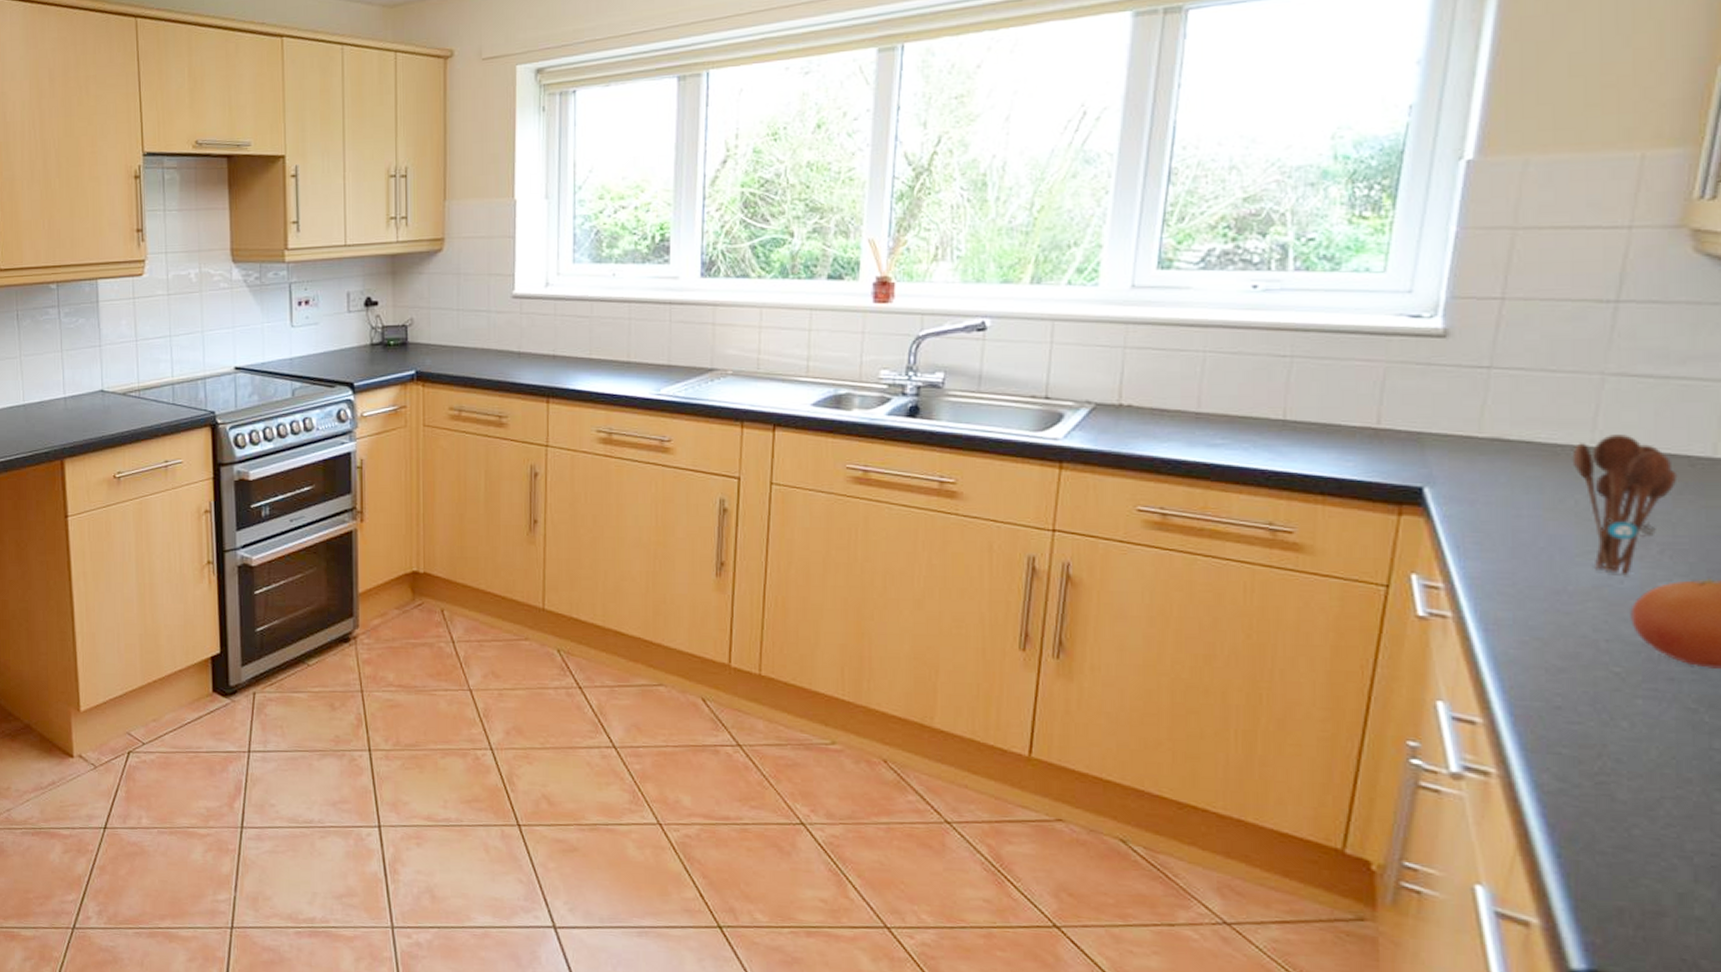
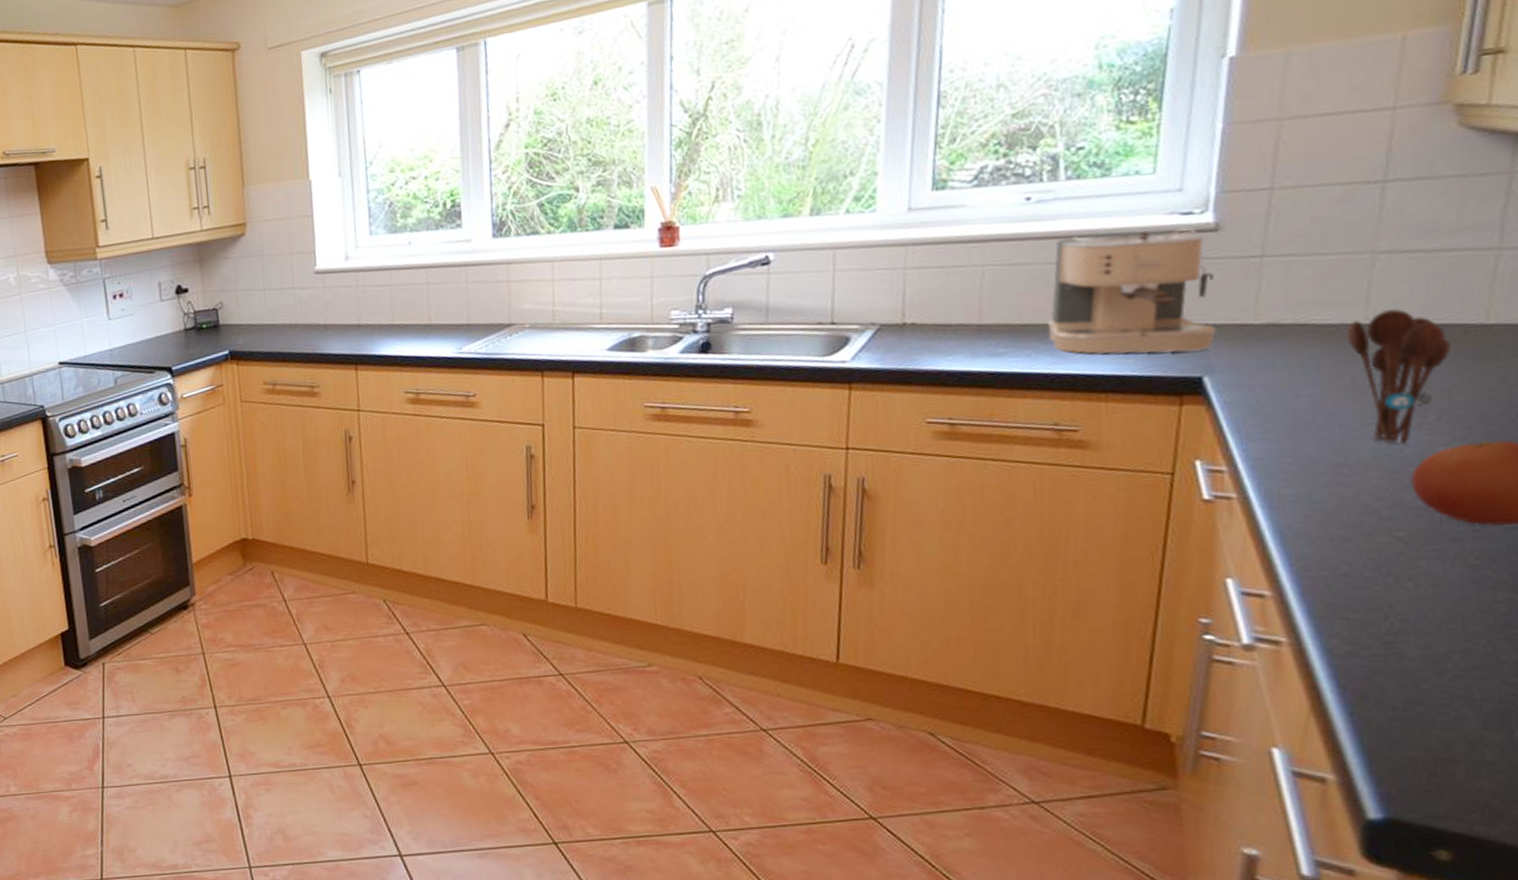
coffee maker: none [1267,330,1441,460] -> present [1047,228,1217,354]

